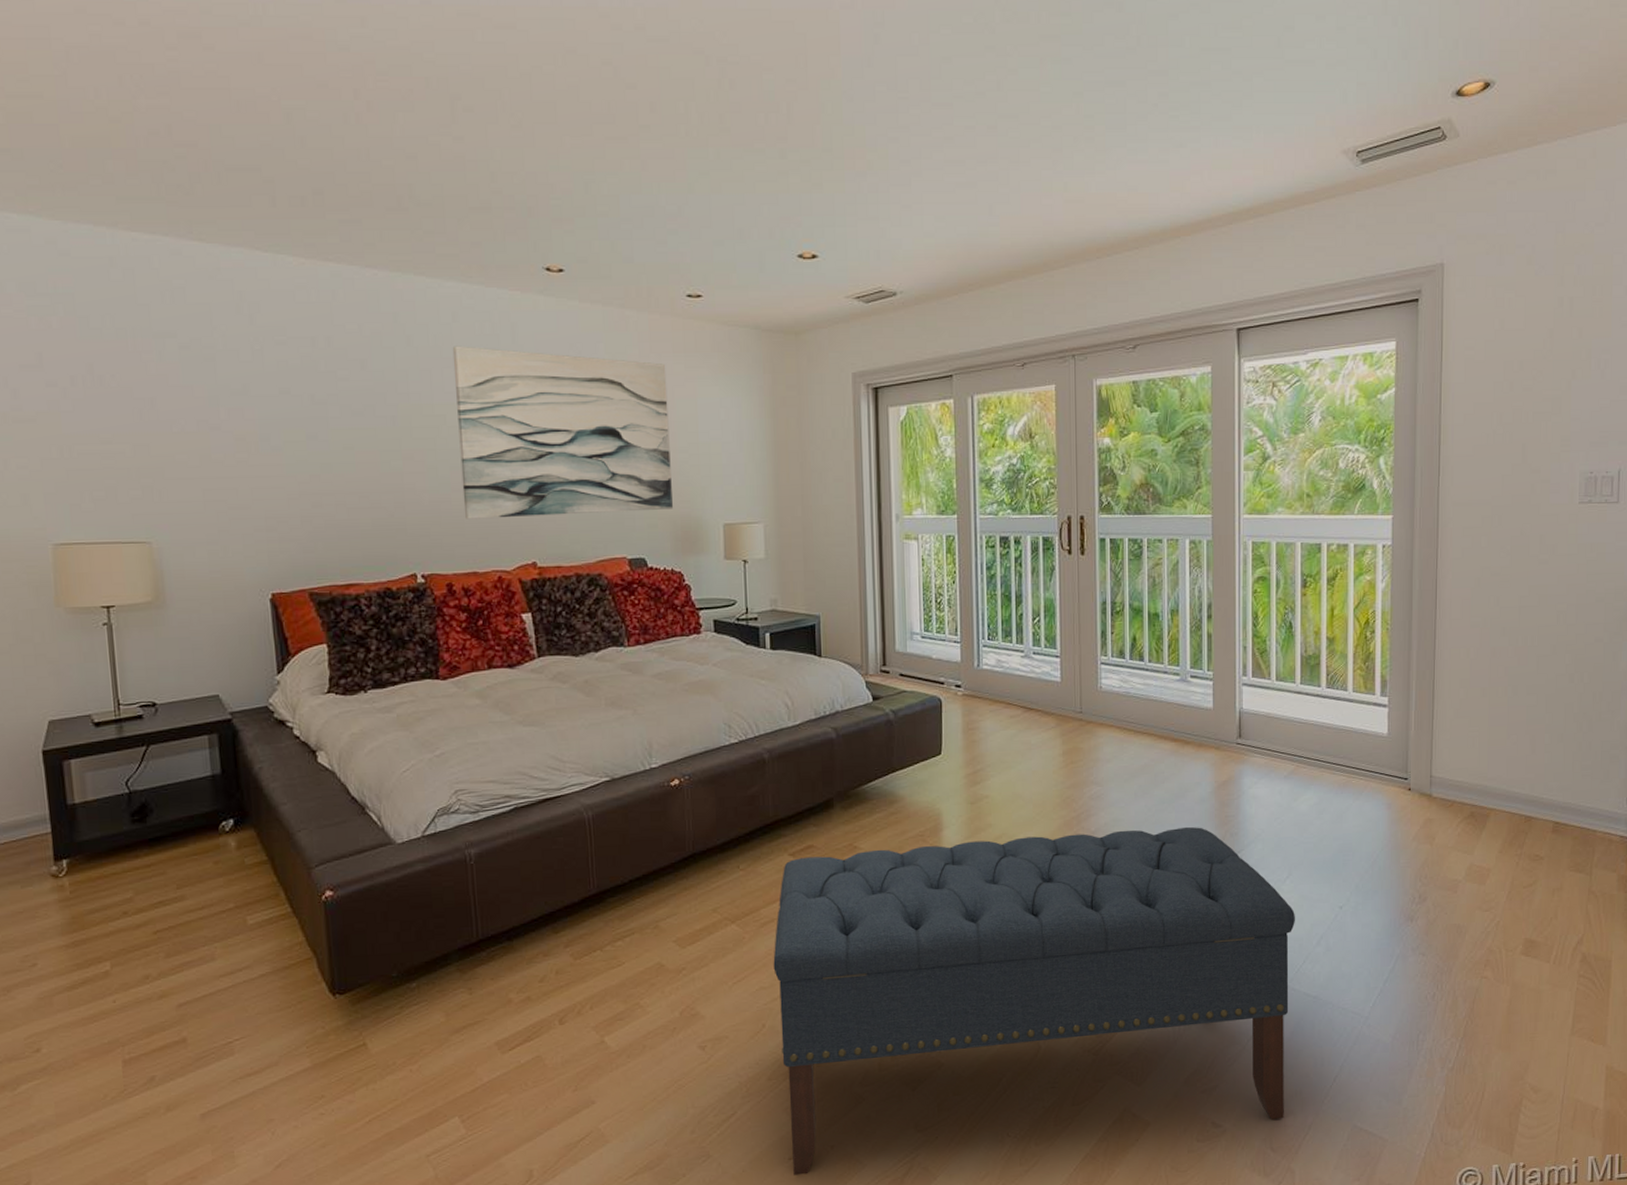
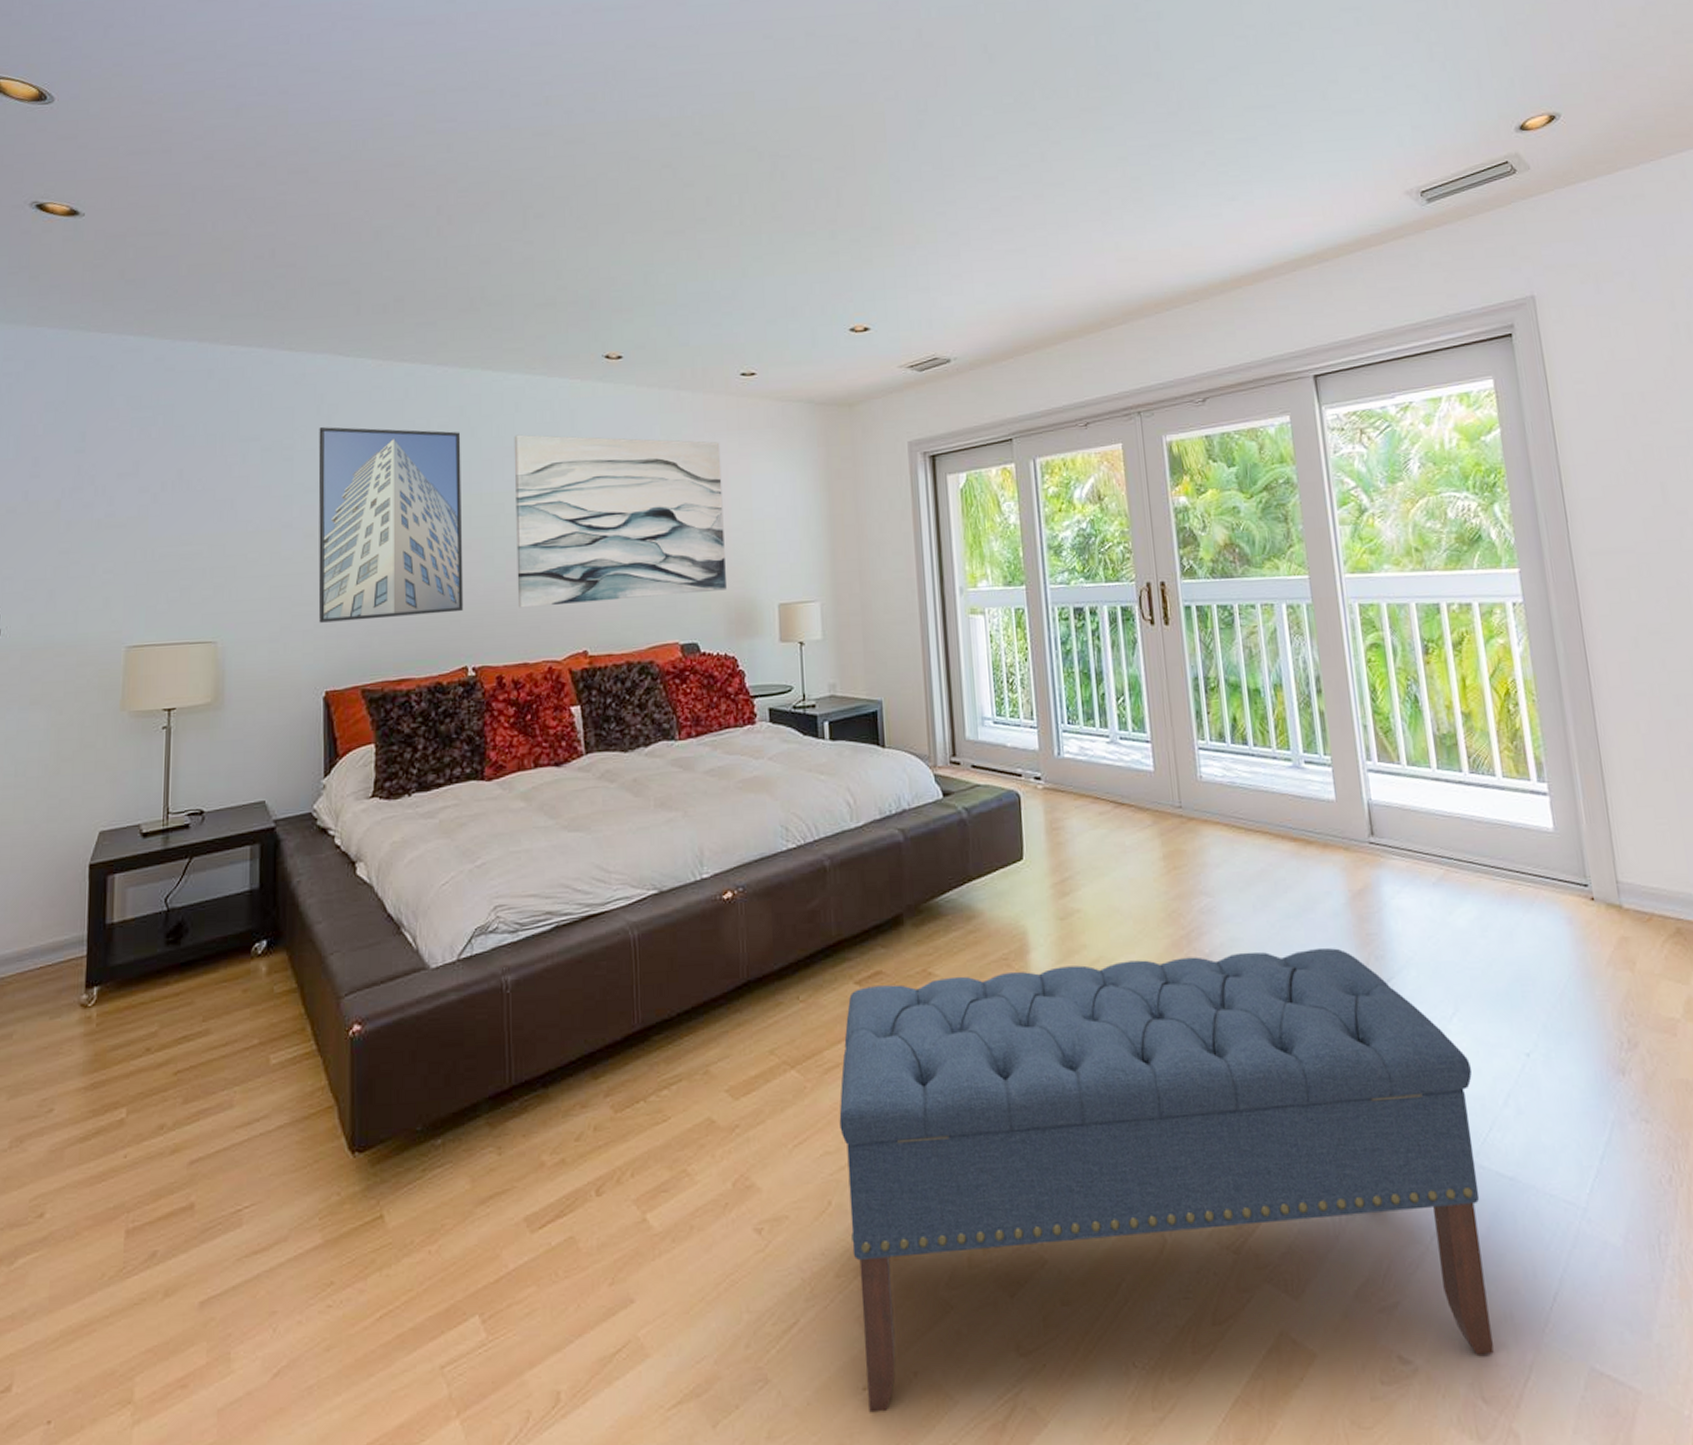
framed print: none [240,327,409,527] -> present [318,427,464,623]

